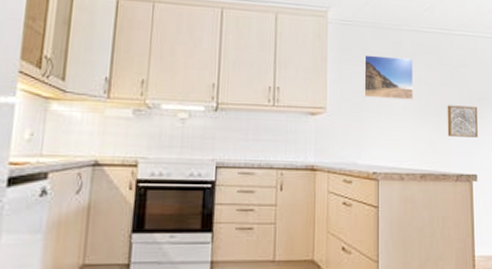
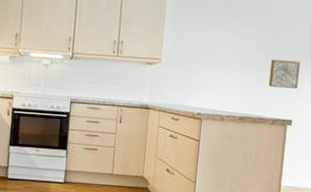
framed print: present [363,55,414,100] -> none [194,14,244,54]

